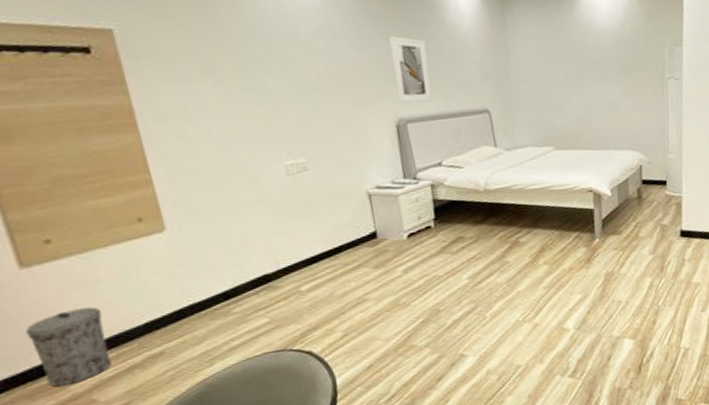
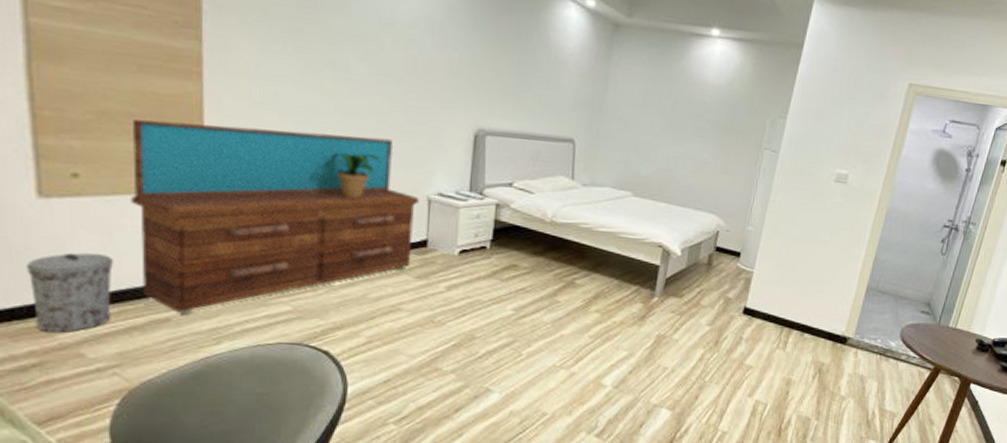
dresser: none [86,146,365,346] -> present [131,119,419,315]
potted plant: none [265,164,318,209] -> present [322,153,382,199]
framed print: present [389,36,432,103] -> none [481,42,525,119]

